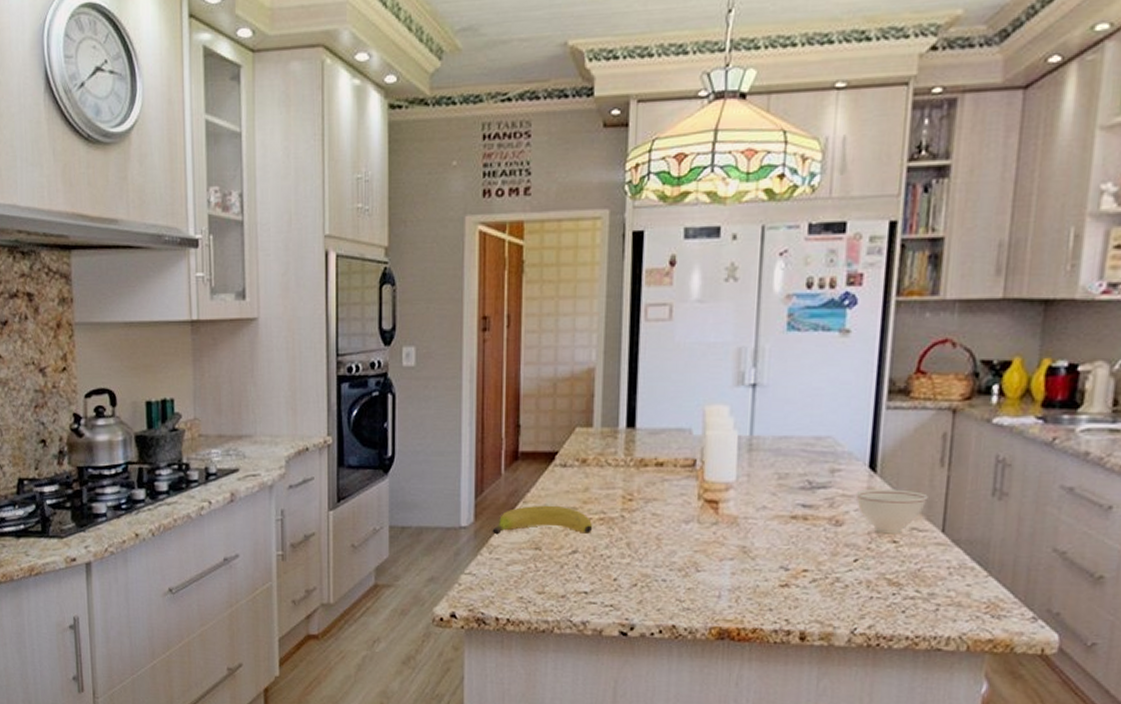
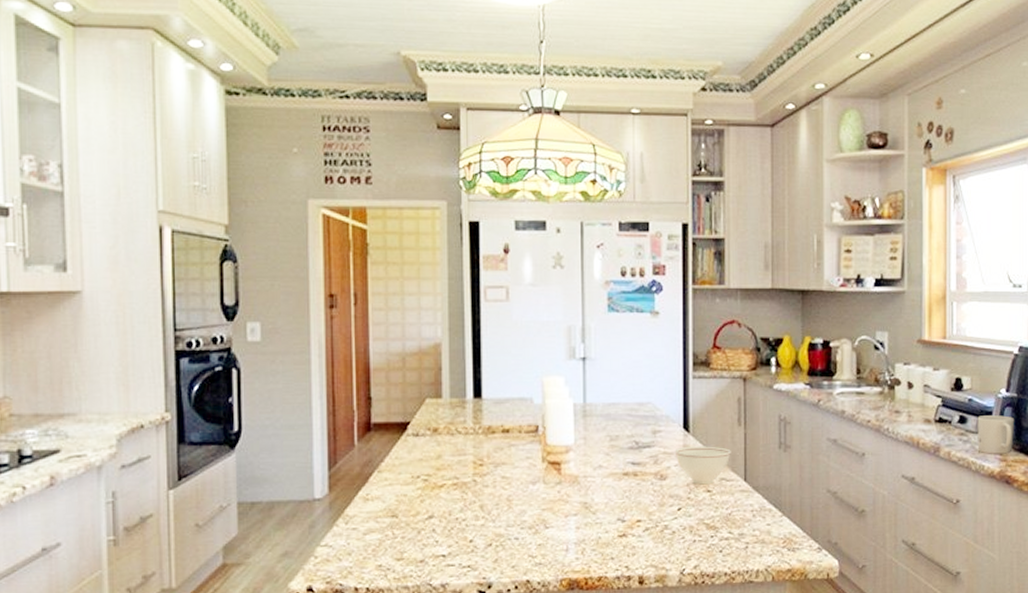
fruit: present [492,505,593,535] -> none [347,473,447,505]

